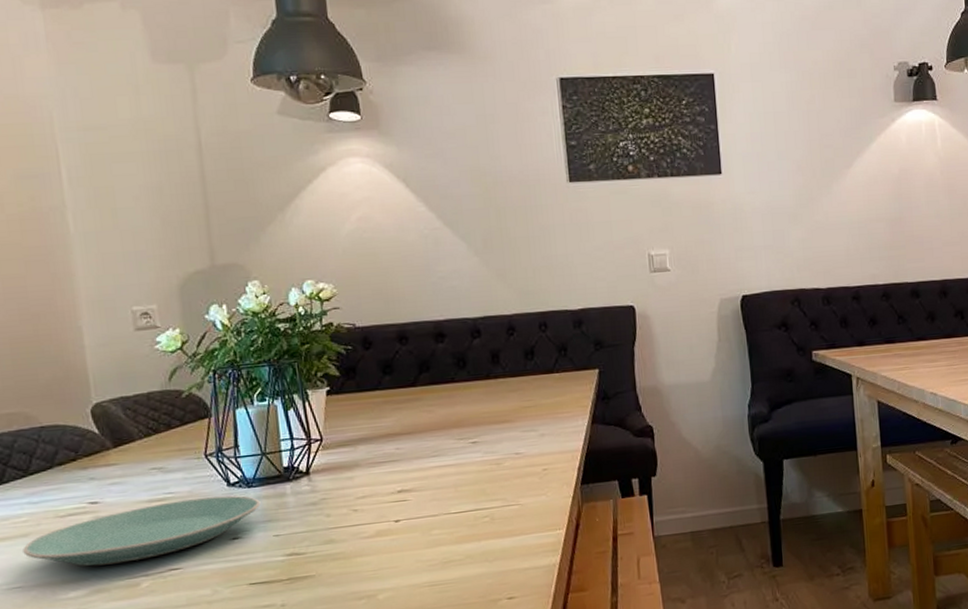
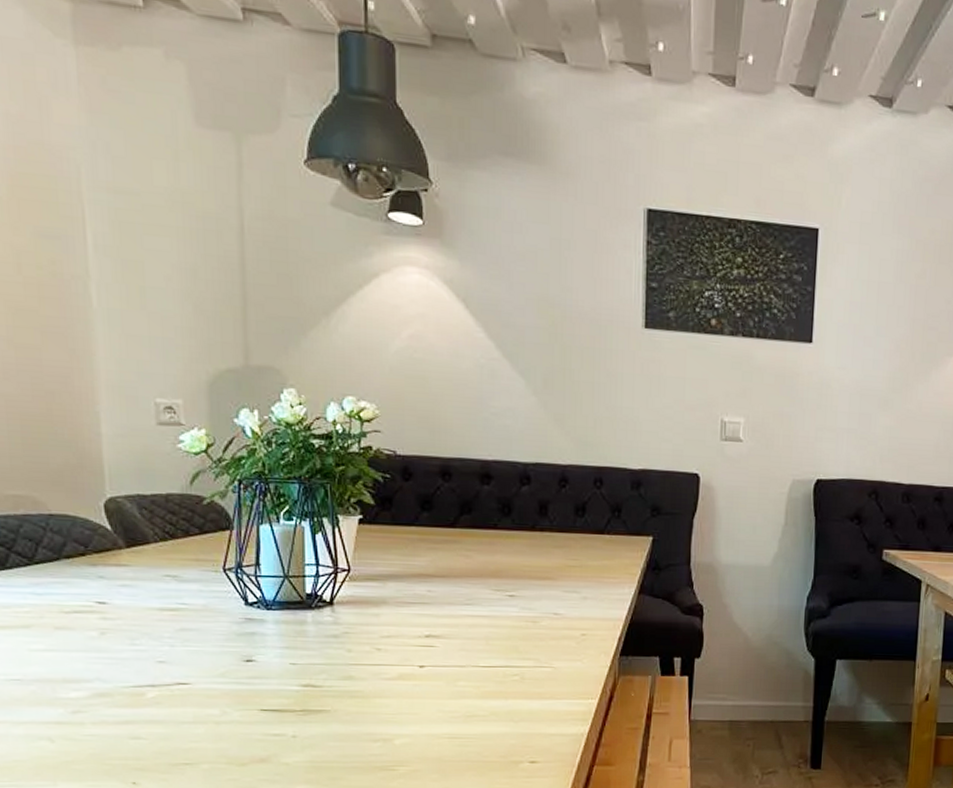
plate: present [23,496,261,566] -> none [23,613,279,670]

